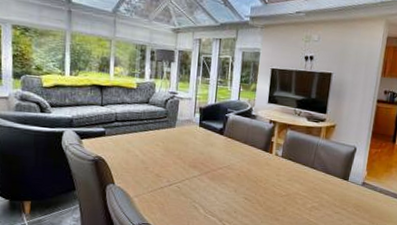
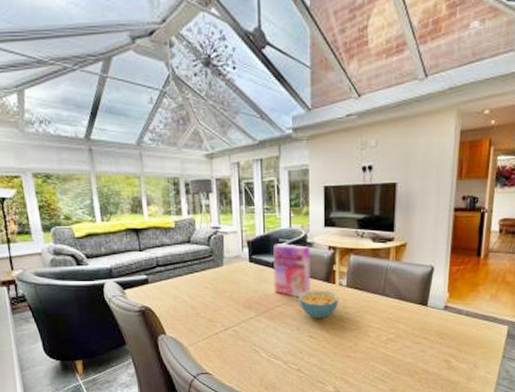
cereal box: none [218,113,254,163] -> present [273,244,312,298]
cereal bowl: none [238,157,275,184] -> present [298,290,340,319]

